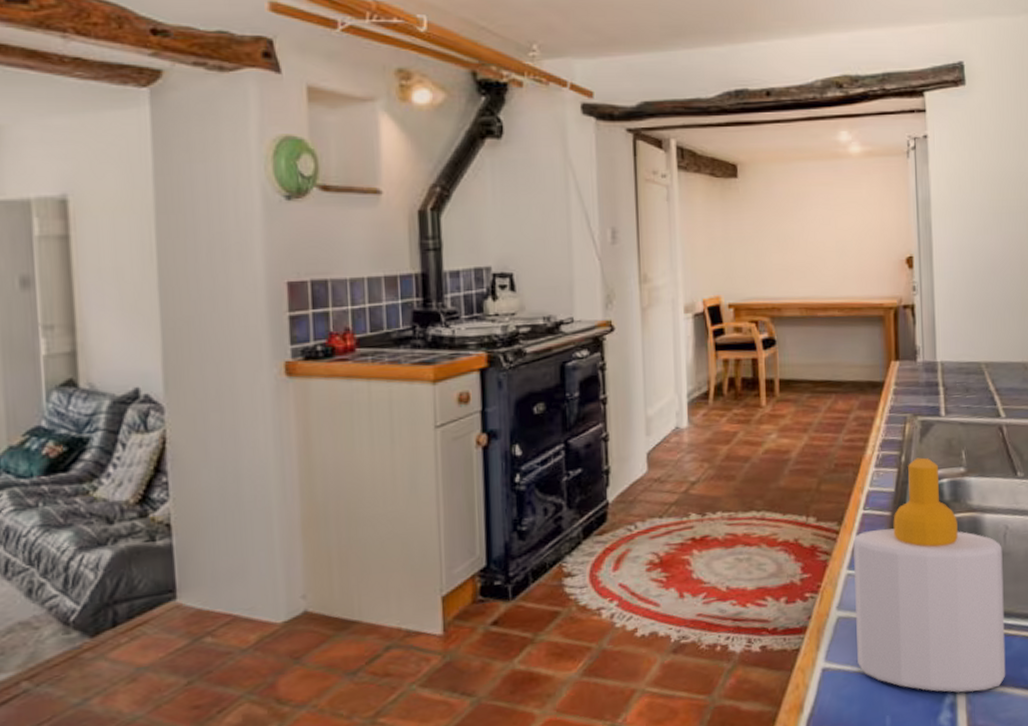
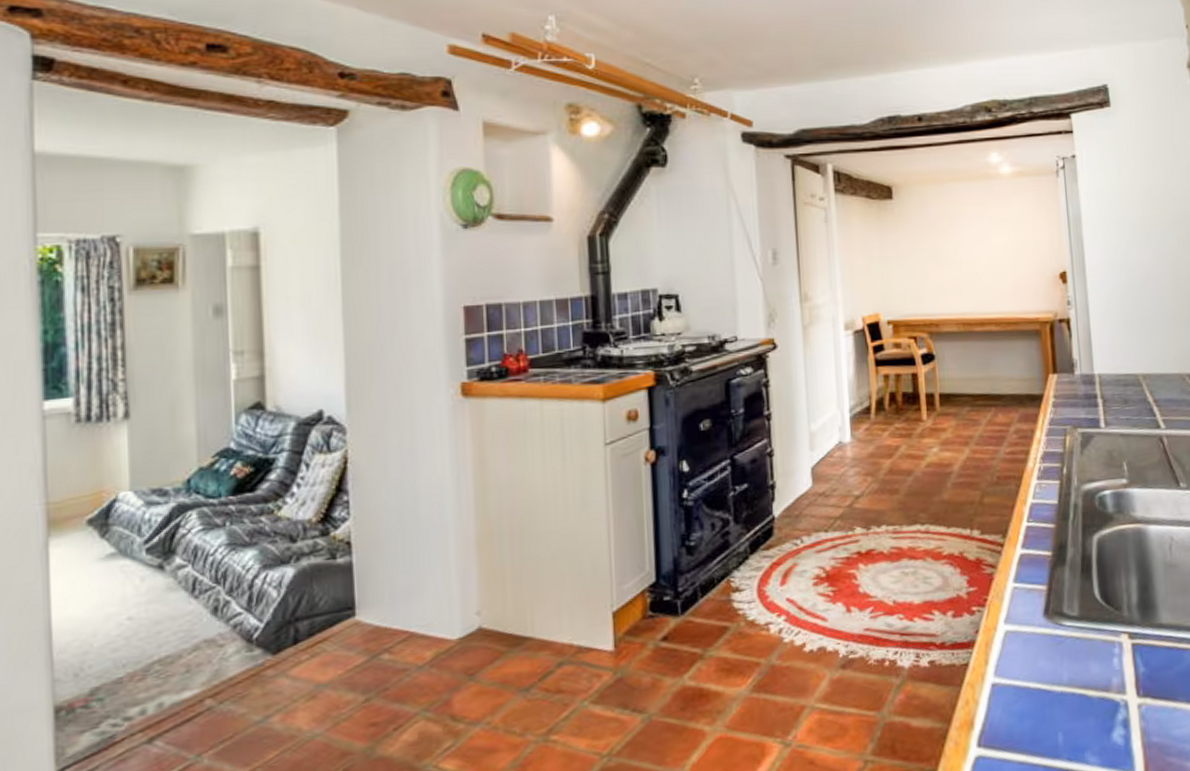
soap bottle: present [853,457,1006,693] -> none [1018,469,1179,708]

